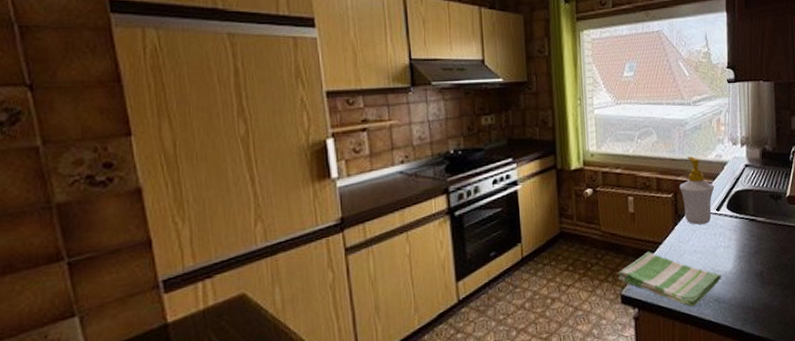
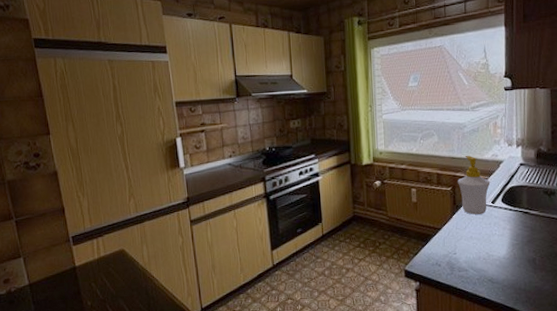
dish towel: present [618,251,721,307] -> none [402,235,495,285]

